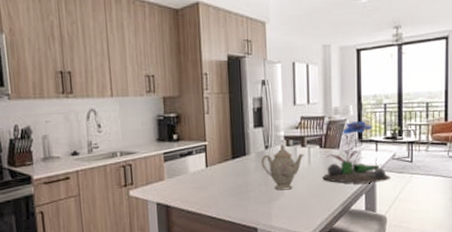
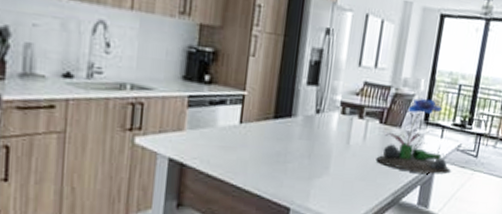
teapot: present [261,144,304,191] -> none [308,111,360,168]

